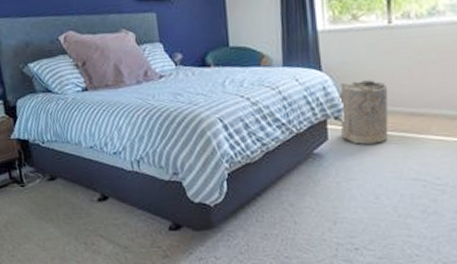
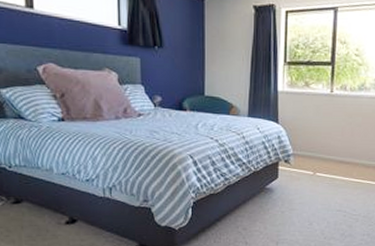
laundry hamper: present [338,80,389,145] -> none [288,133,326,183]

